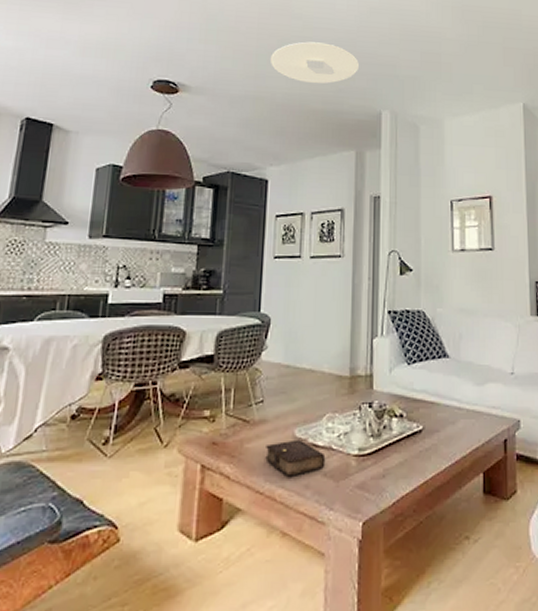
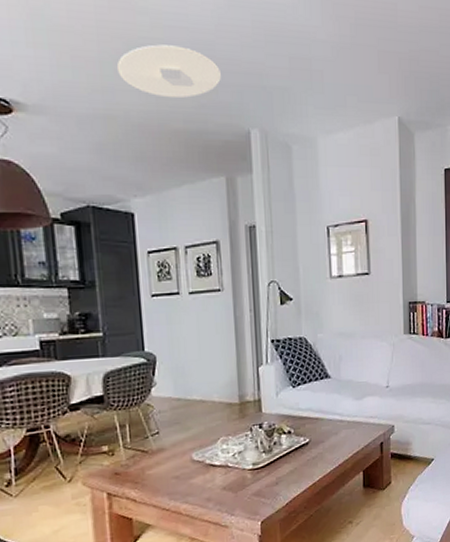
book: present [265,439,326,477] -> none [166,461,224,494]

